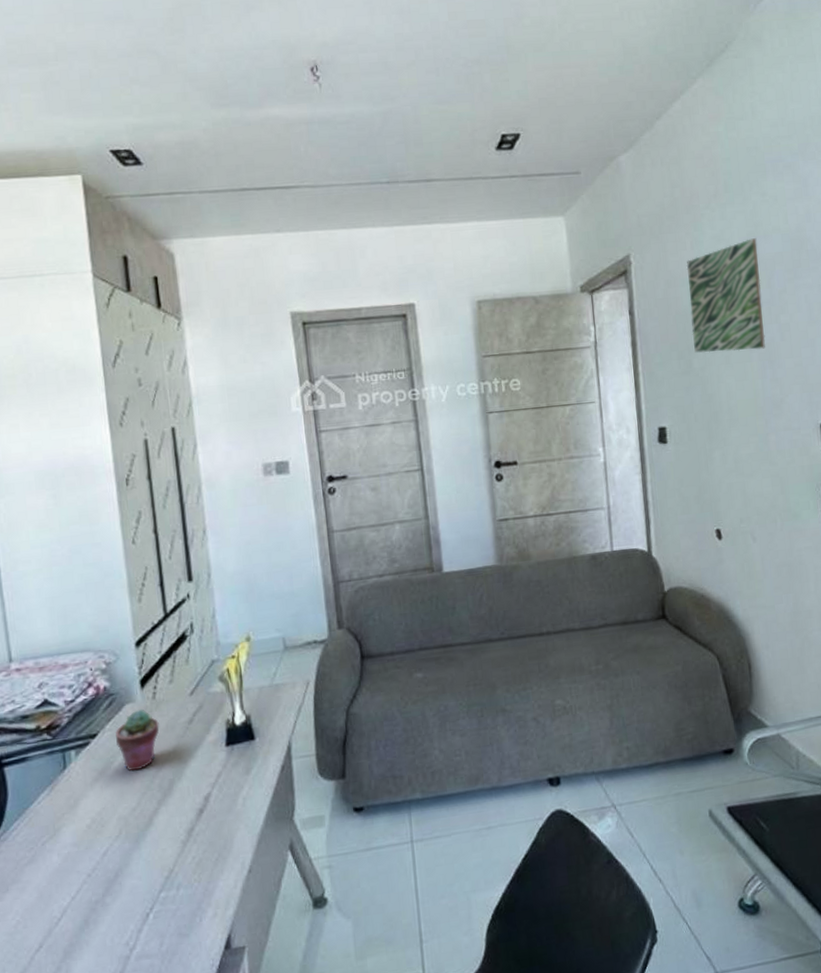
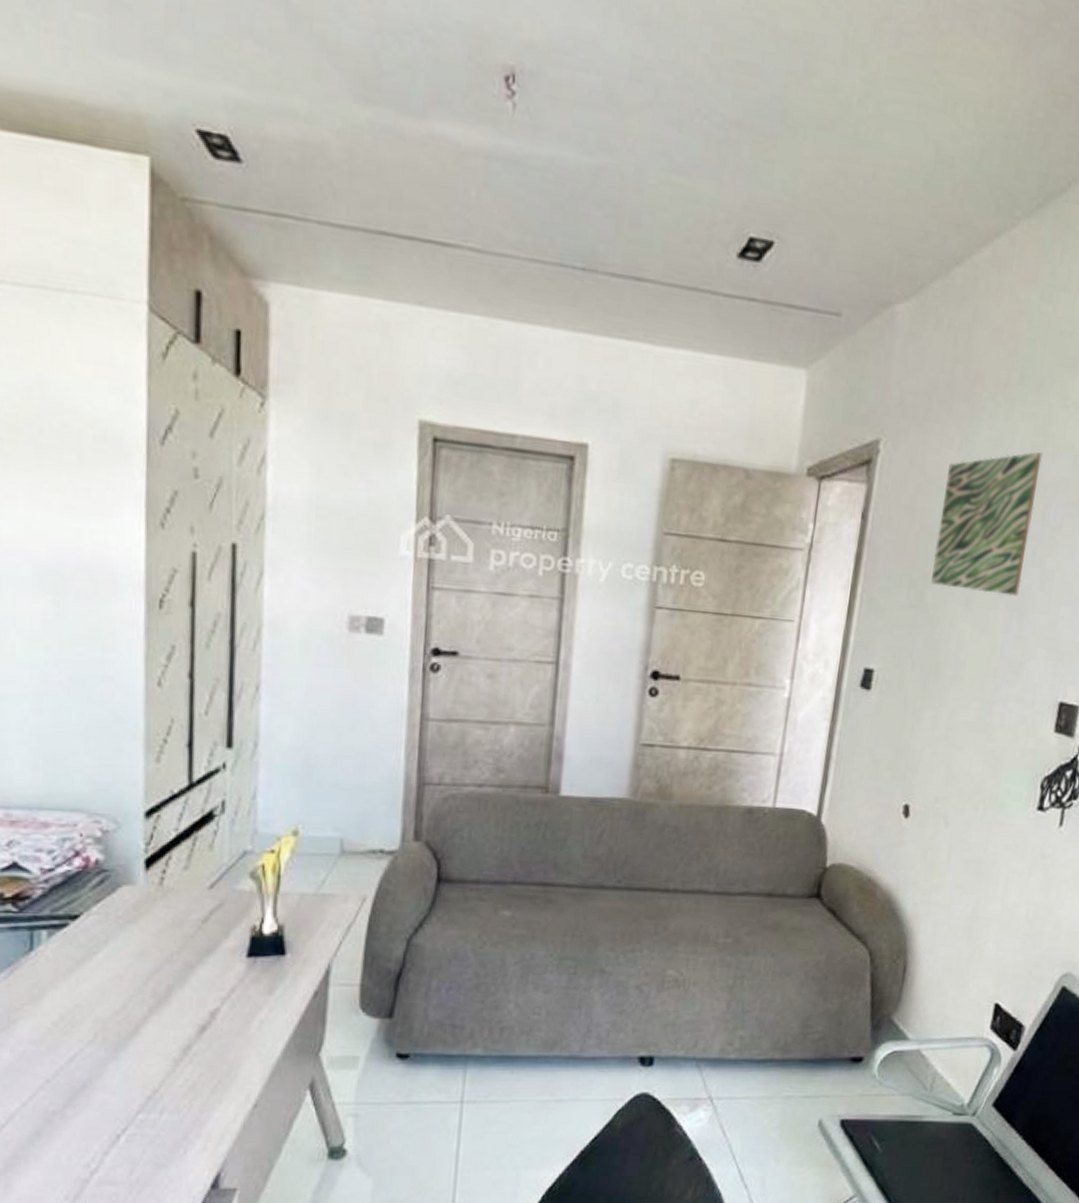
potted succulent: present [115,709,160,772] -> none [104,894,163,968]

